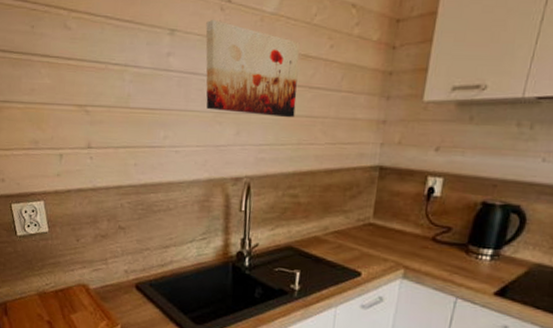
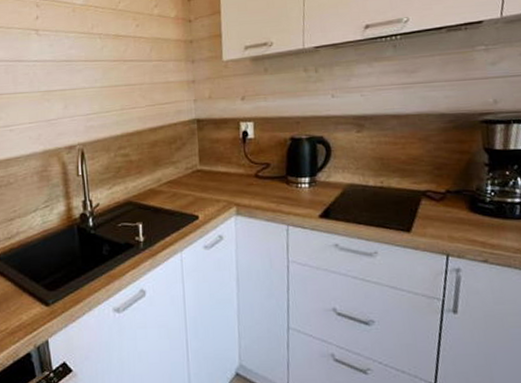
wall art: present [205,20,300,118] -> none [25,15,115,90]

